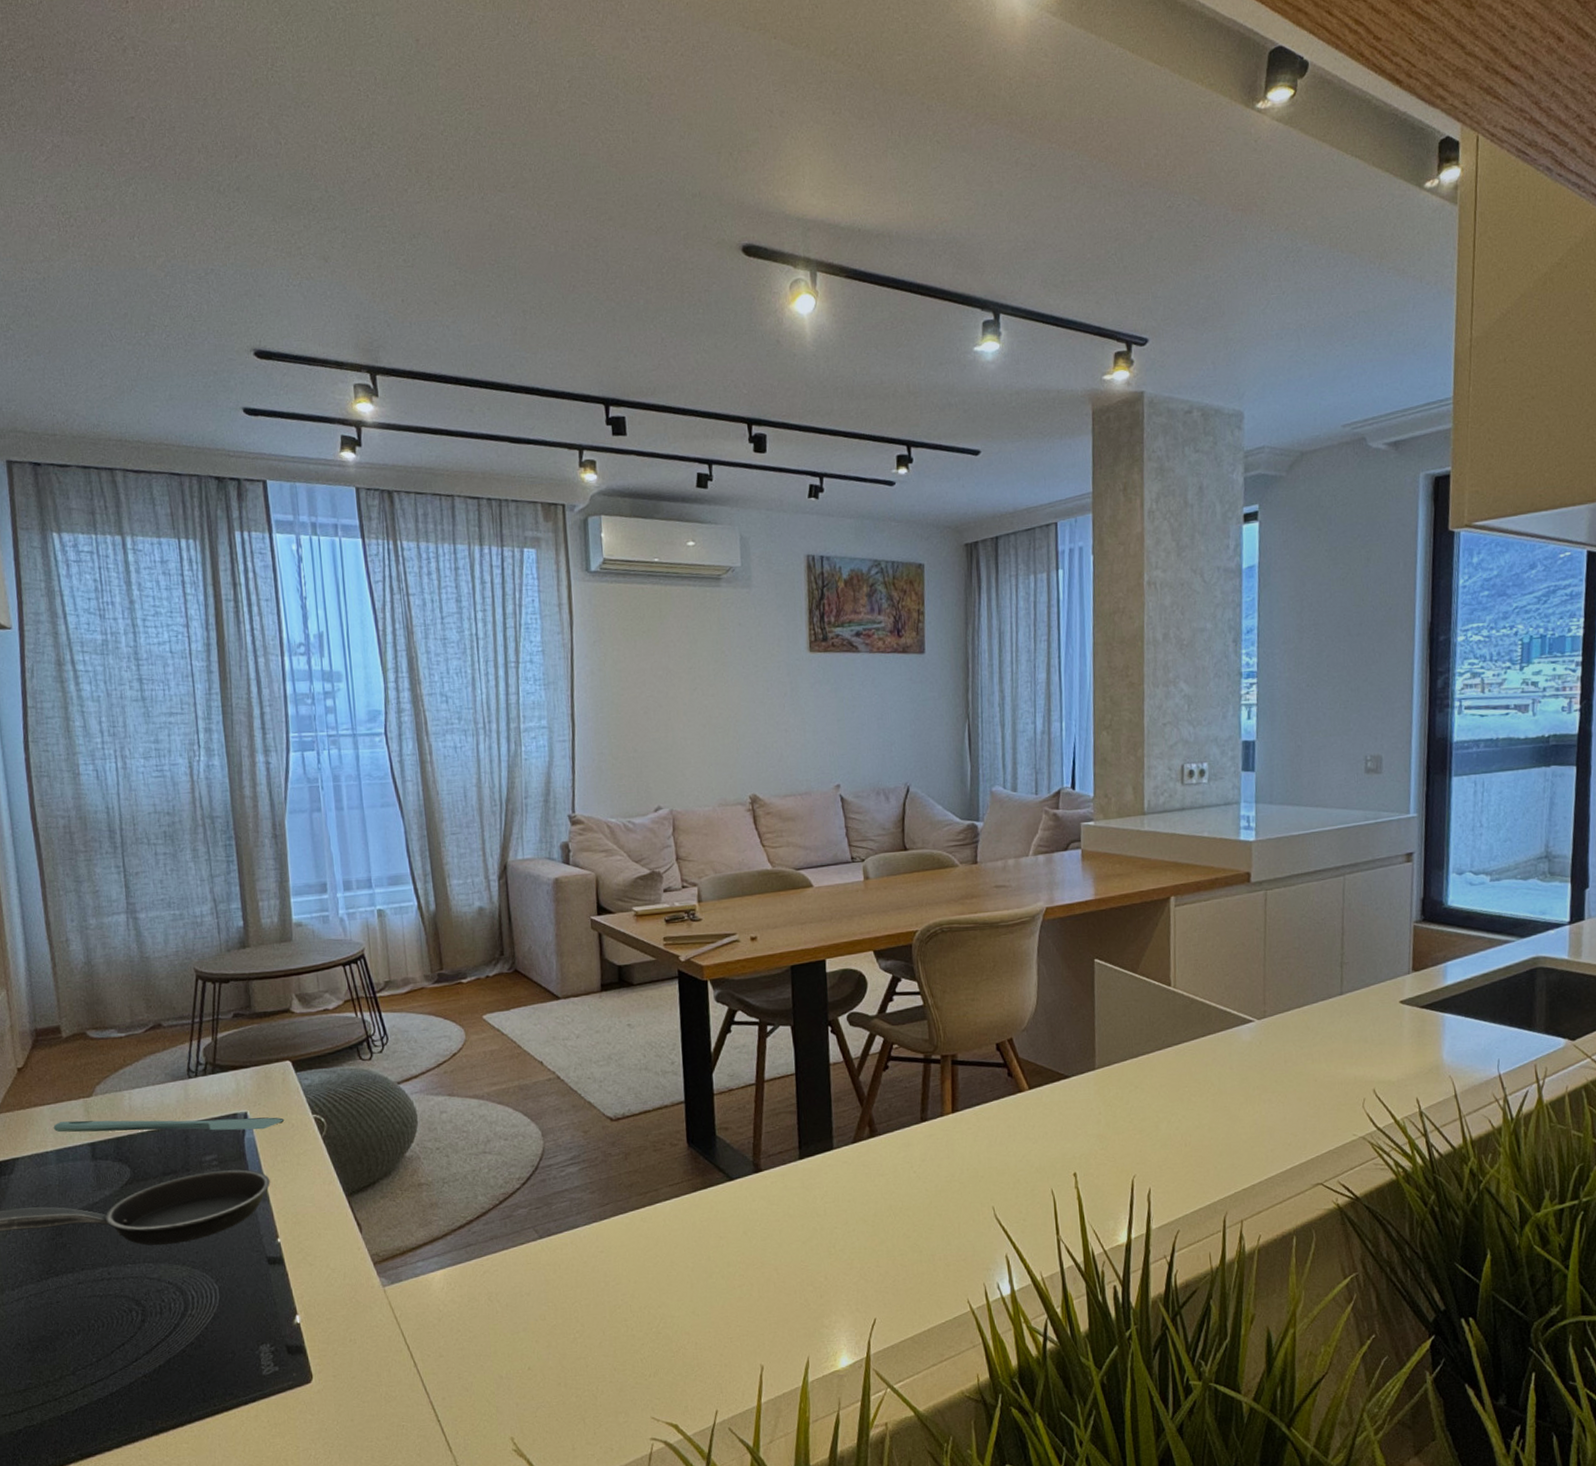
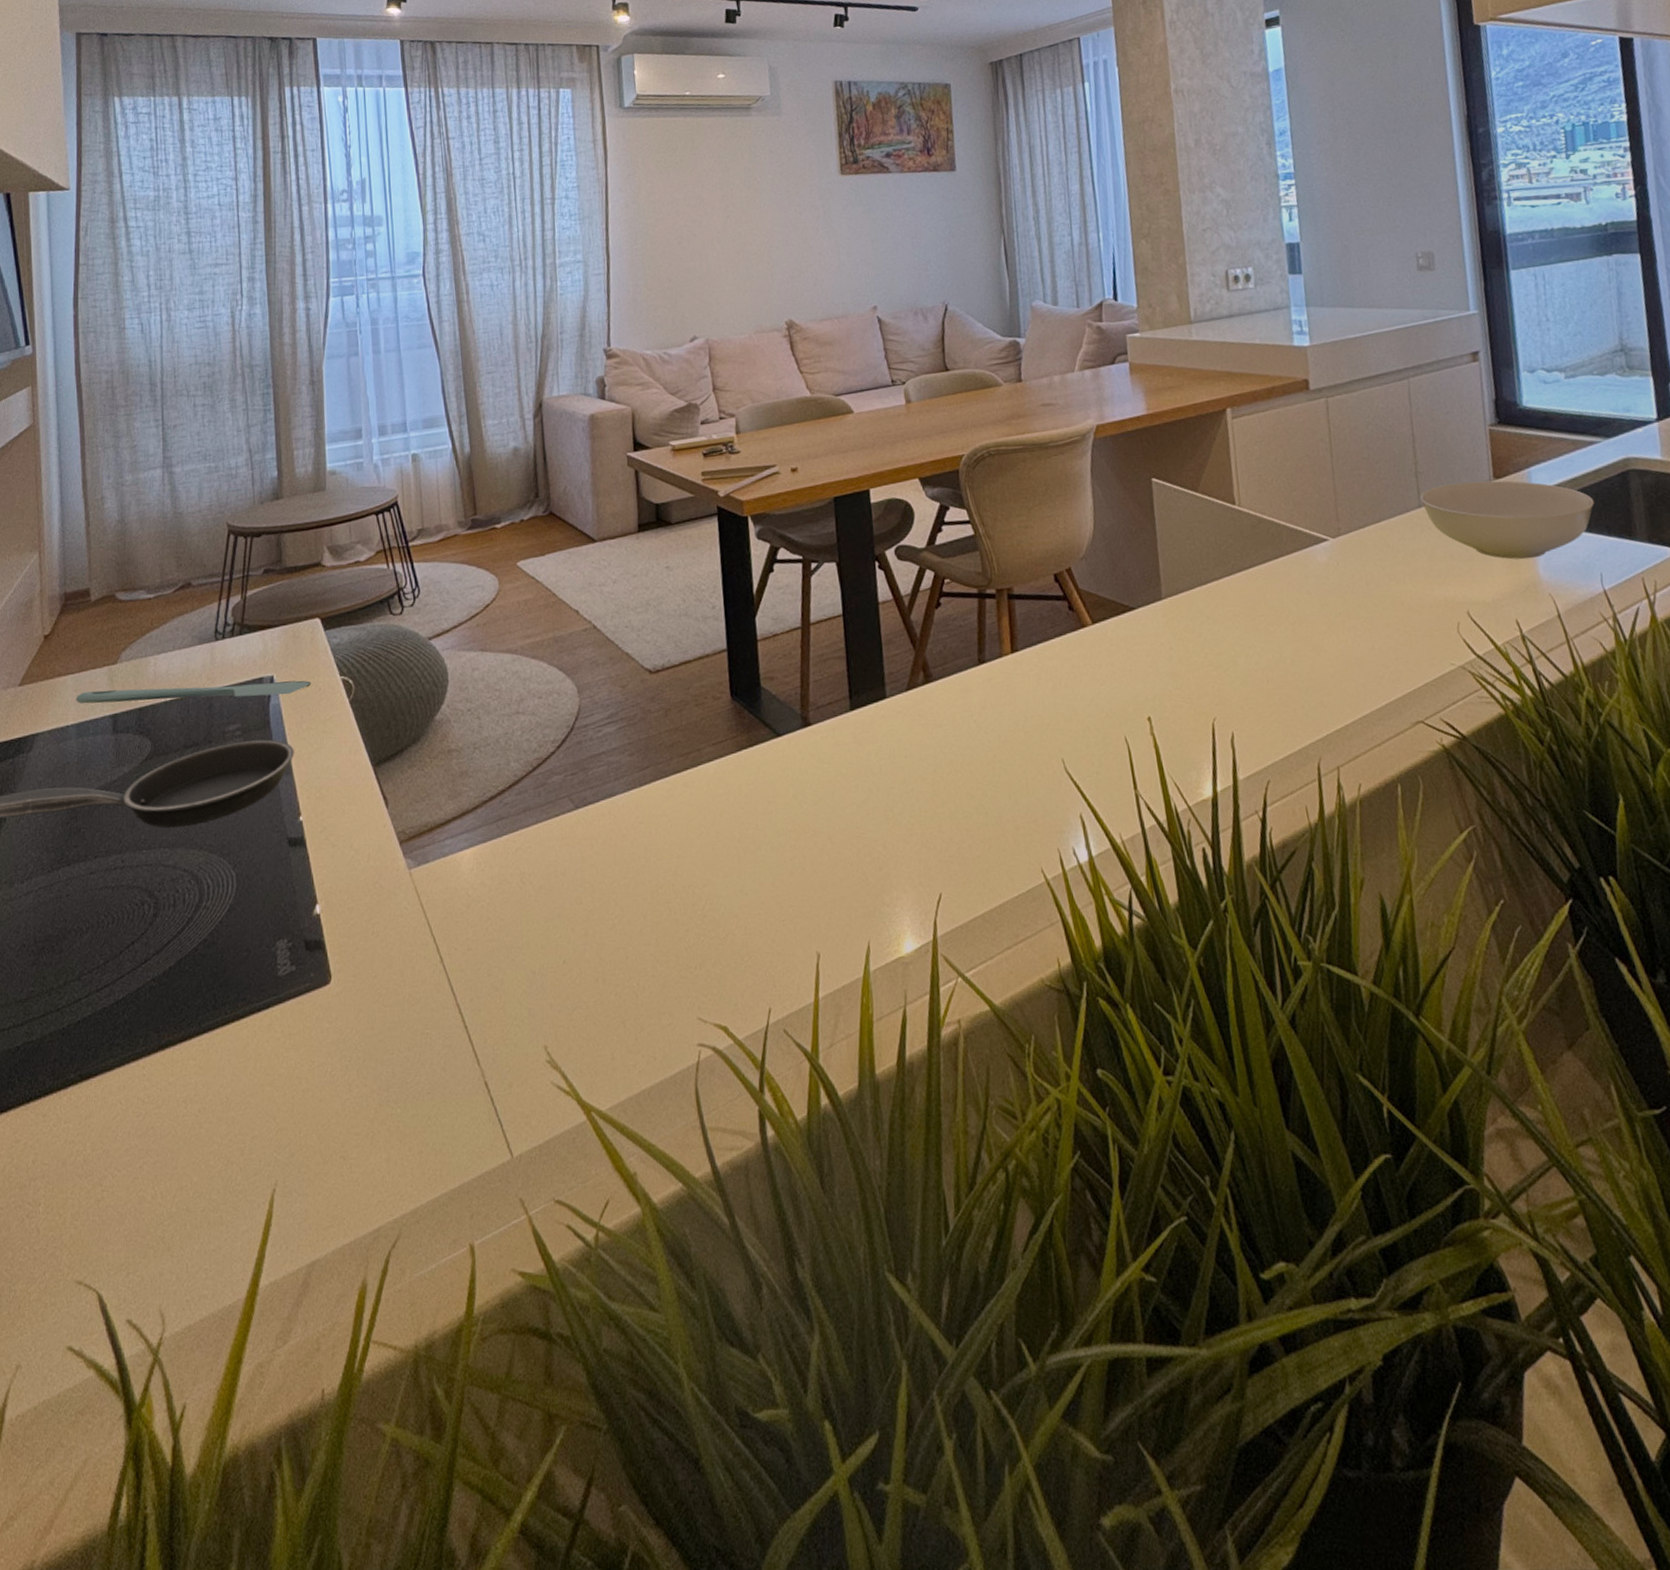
bowl: none [1342,972,1502,1045] -> present [1419,480,1595,560]

